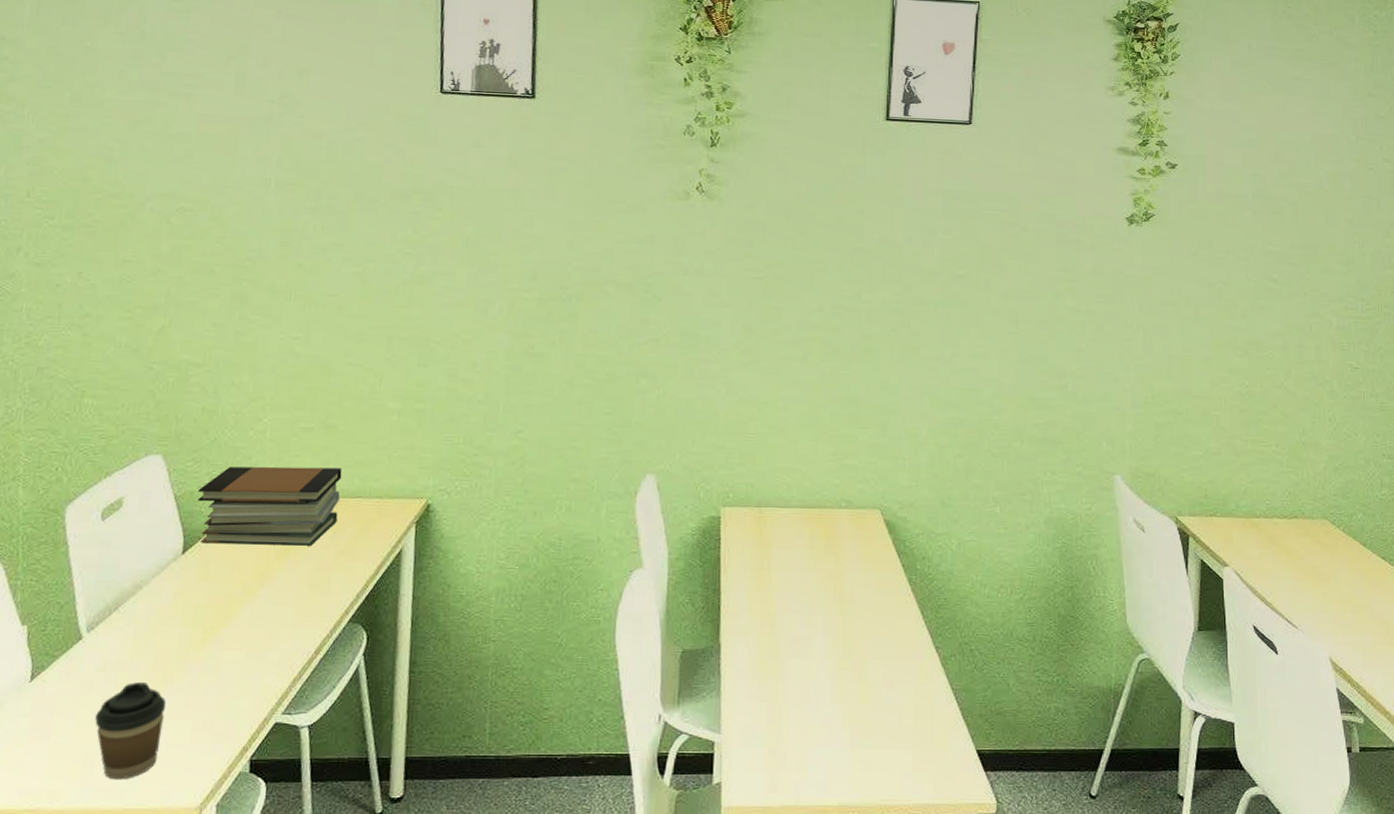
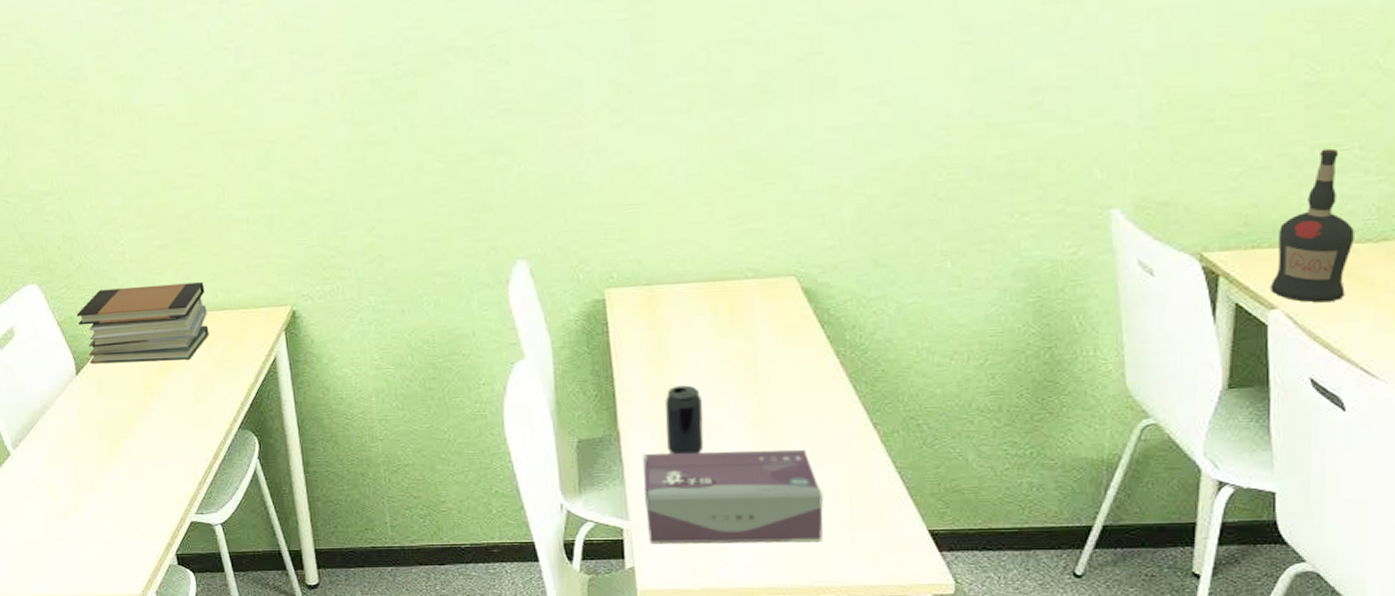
coffee cup: present [95,682,166,780] -> none [38,490,98,572]
tissue box: none [737,666,891,759] -> present [643,450,823,543]
beverage can: none [762,602,795,670] -> present [665,385,704,455]
liquor bottle: none [1224,443,1276,564] -> present [1271,148,1354,303]

